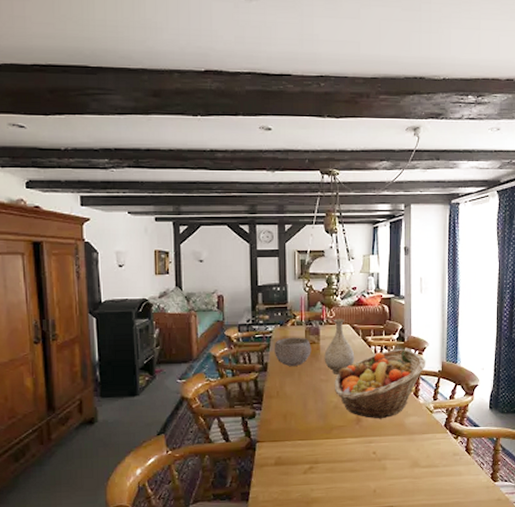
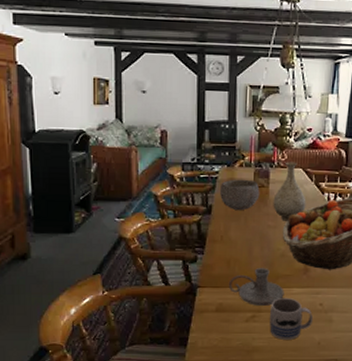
candle holder: none [286,420,339,458] -> present [228,268,284,307]
mug: none [327,447,368,490] -> present [270,297,314,340]

